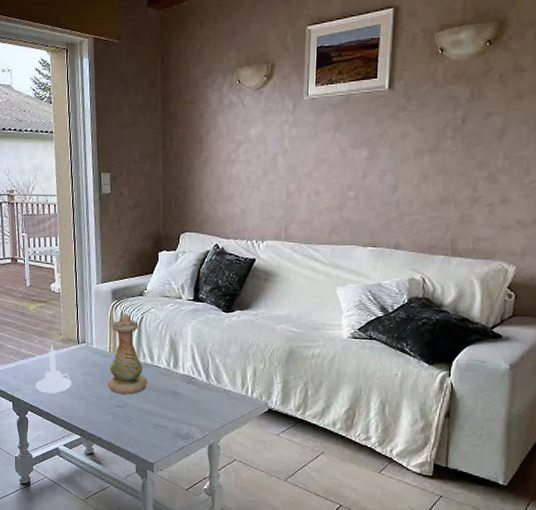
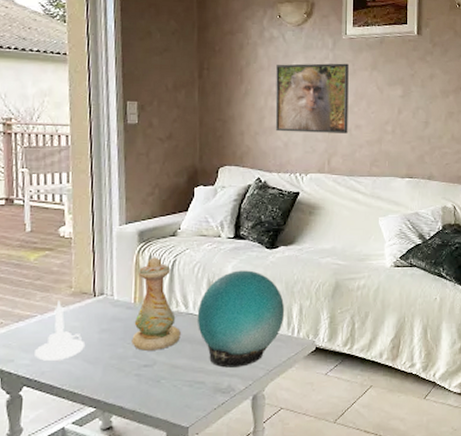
decorative orb: none [161,330,240,418] -> present [197,270,285,368]
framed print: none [233,126,310,200] -> present [275,63,349,133]

